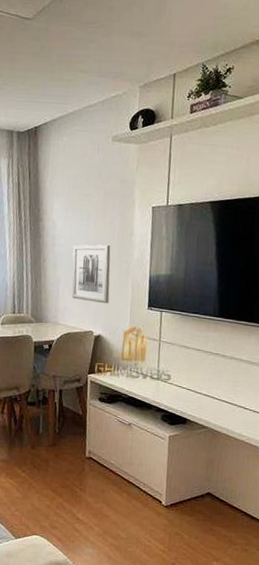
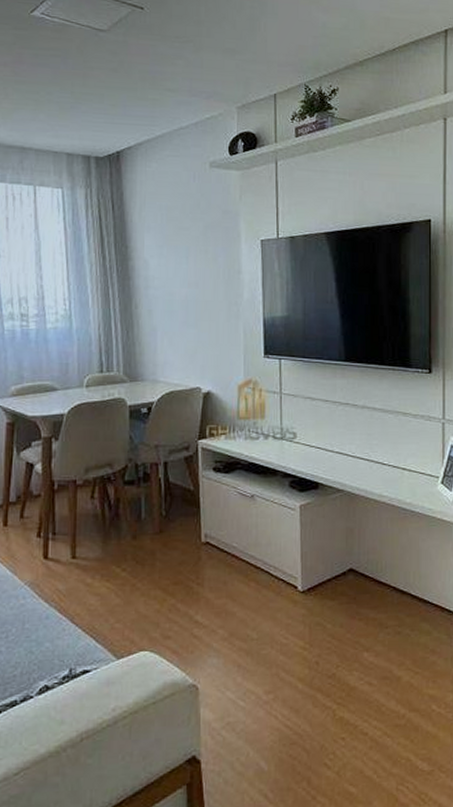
wall art: present [72,244,111,304] -> none [171,285,218,354]

